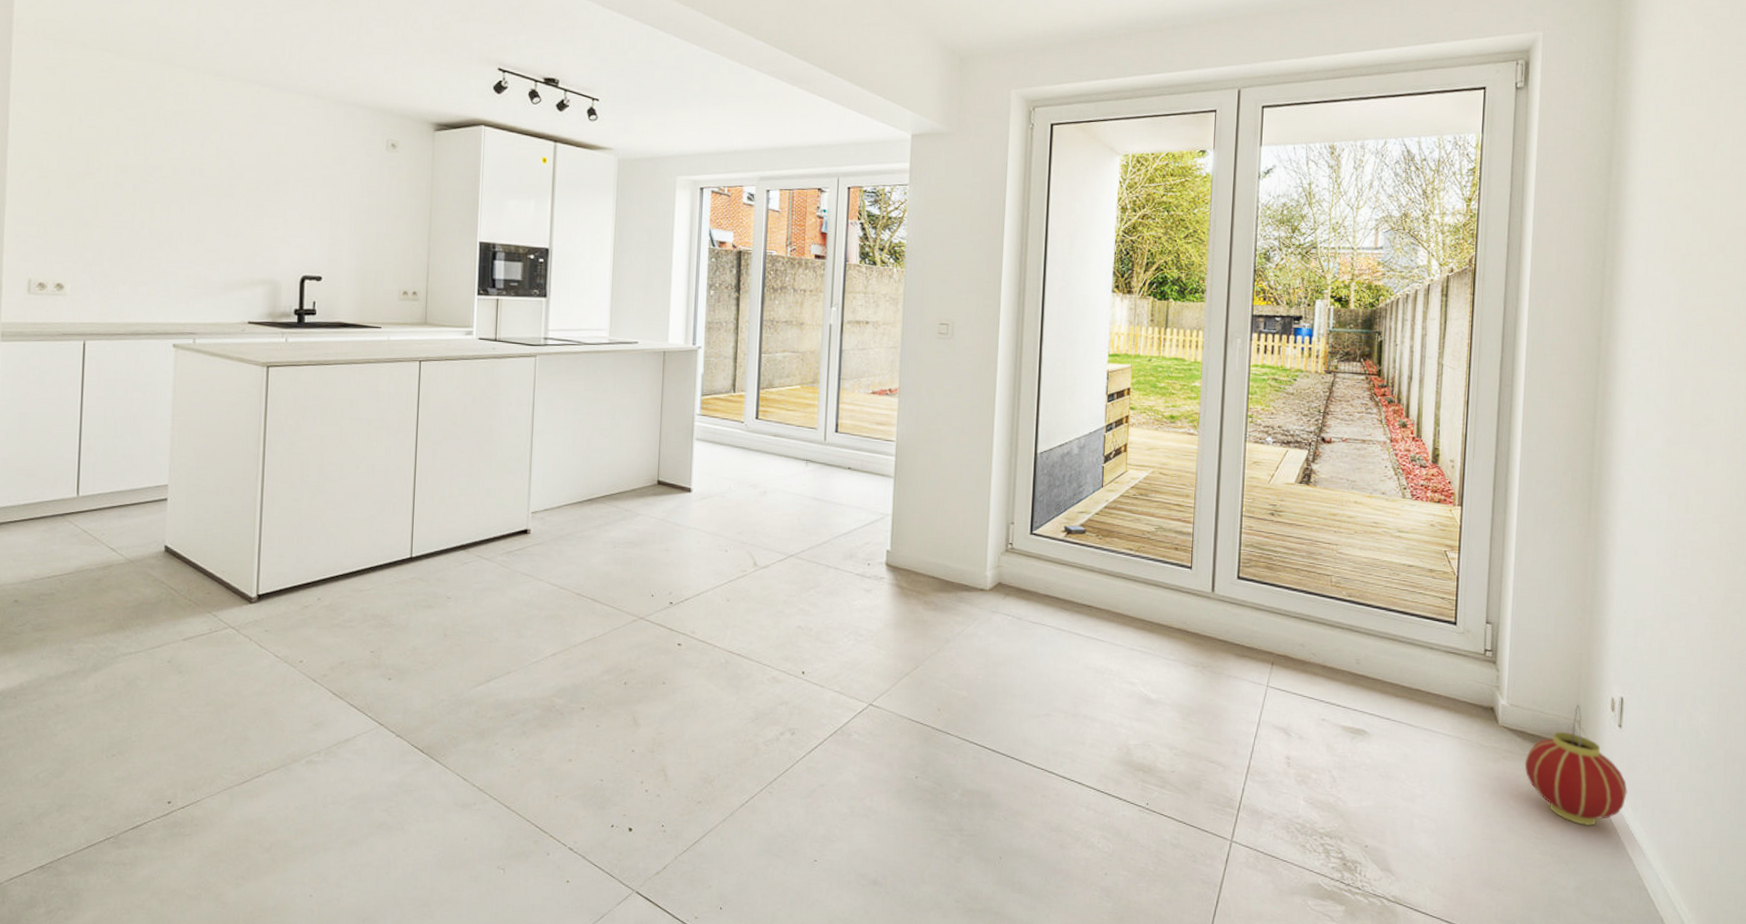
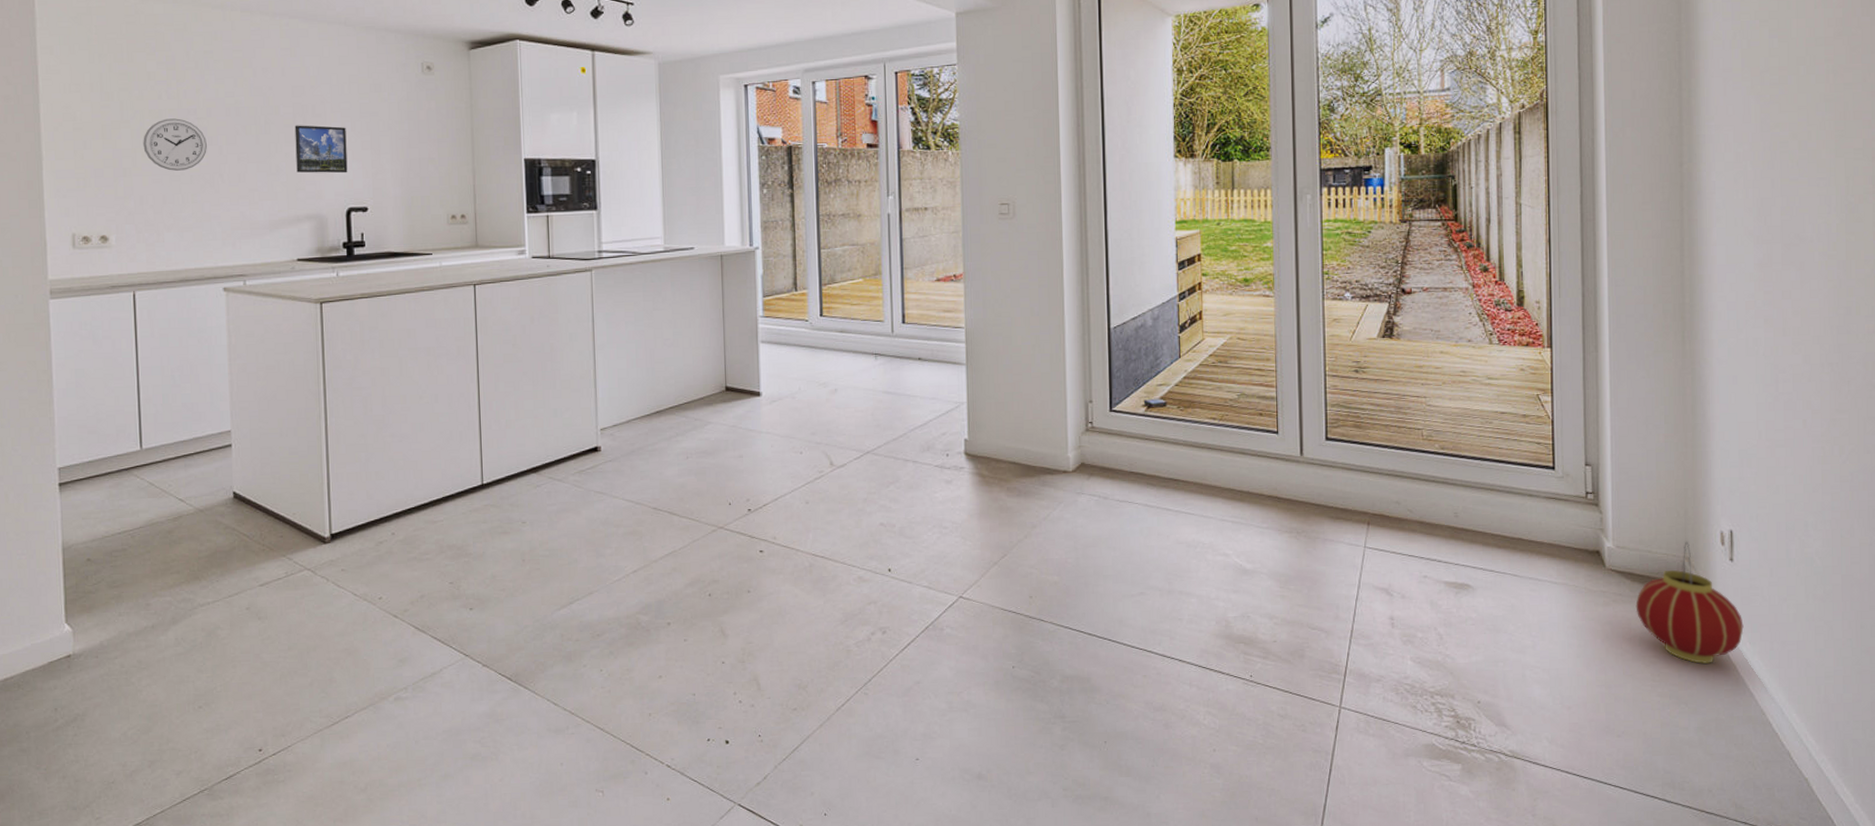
wall clock: none [106,174,169,226] -> present [143,118,207,171]
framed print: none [255,191,307,242] -> present [294,125,348,174]

